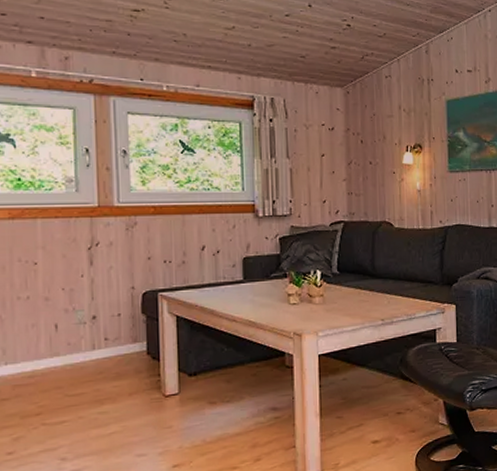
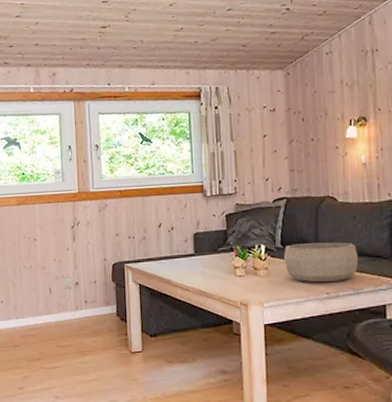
decorative bowl: none [340,268,413,309] -> present [284,242,359,283]

